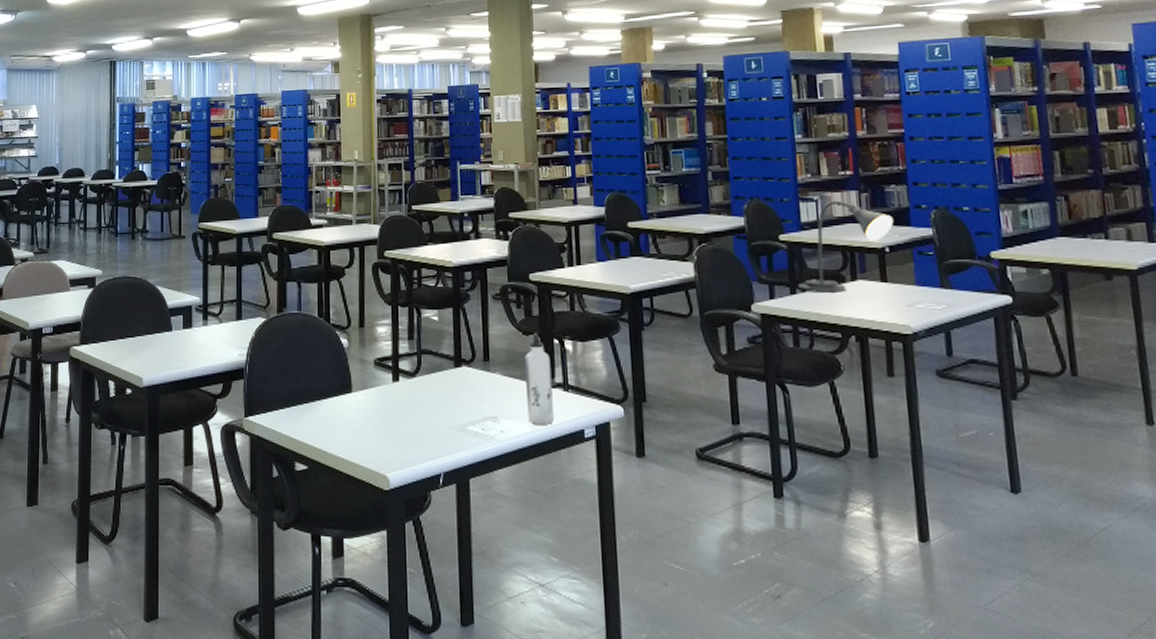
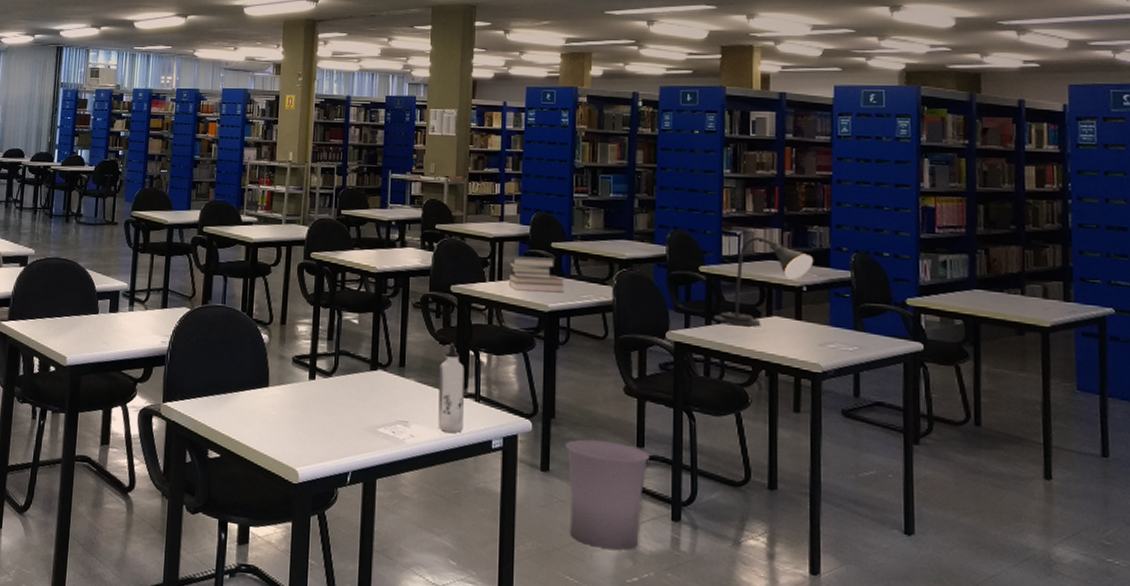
books: none [586,238,645,274] -> present [508,256,565,293]
waste bin: none [659,421,746,532] -> present [565,439,649,550]

